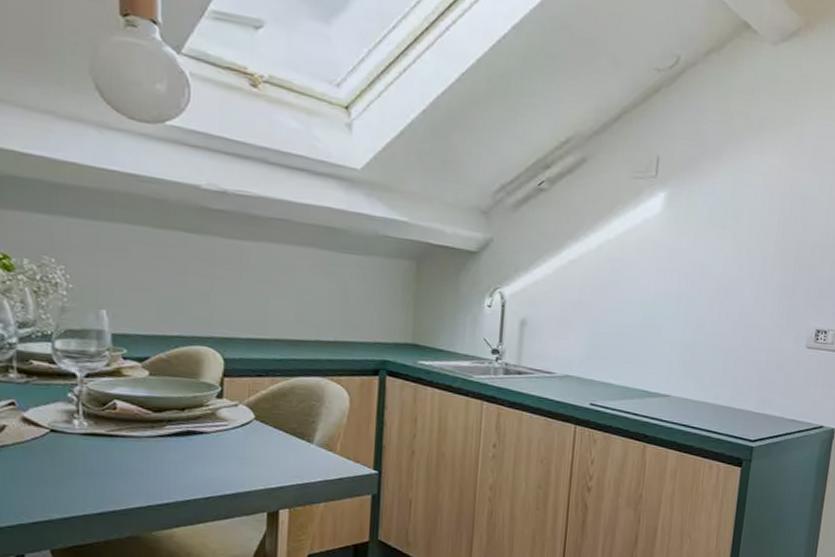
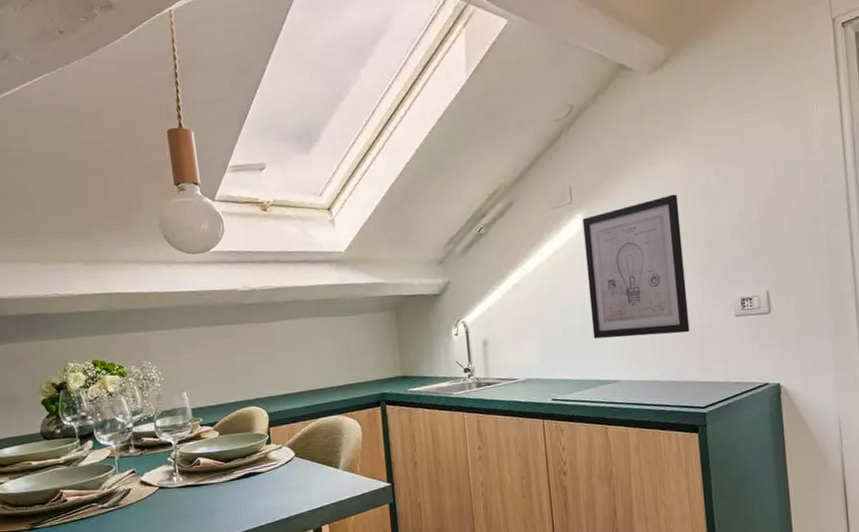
wall art: none [650,195,775,356] -> present [582,194,690,339]

